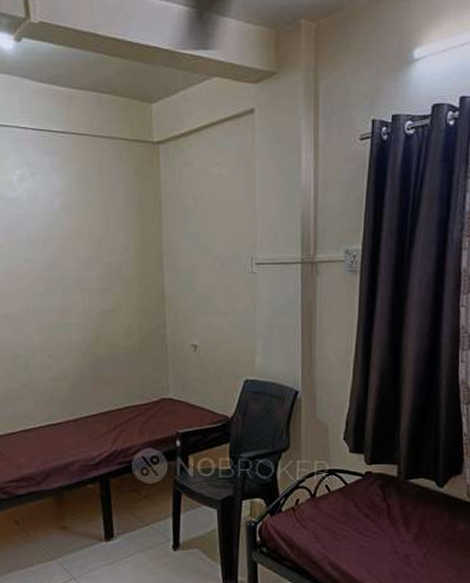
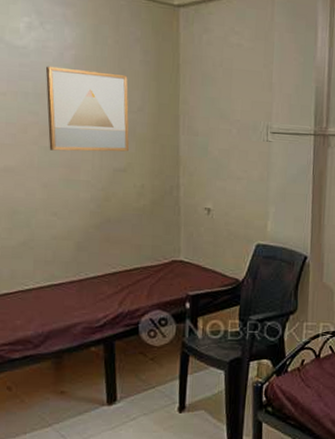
wall art: none [38,214,117,296] -> present [46,66,130,152]

